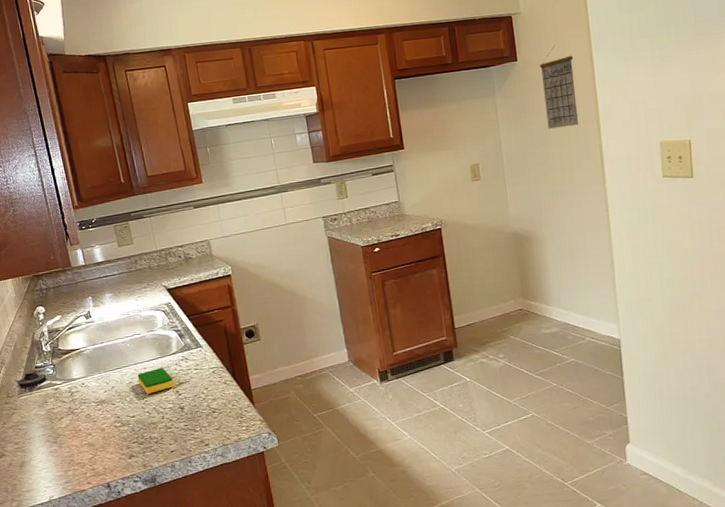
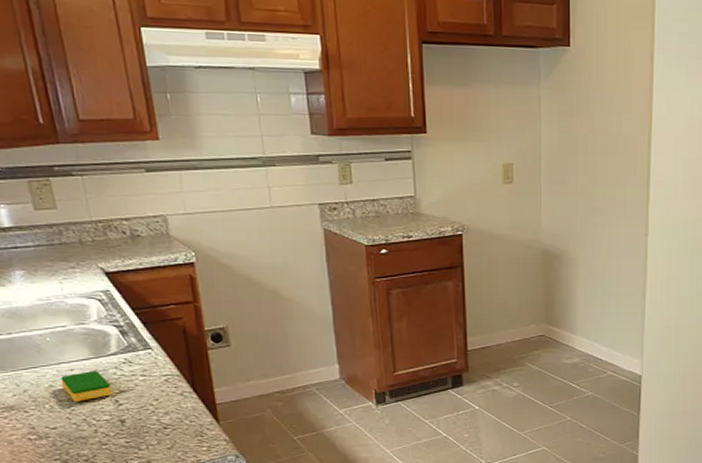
calendar: present [540,45,579,129] -> none [595,34,632,135]

